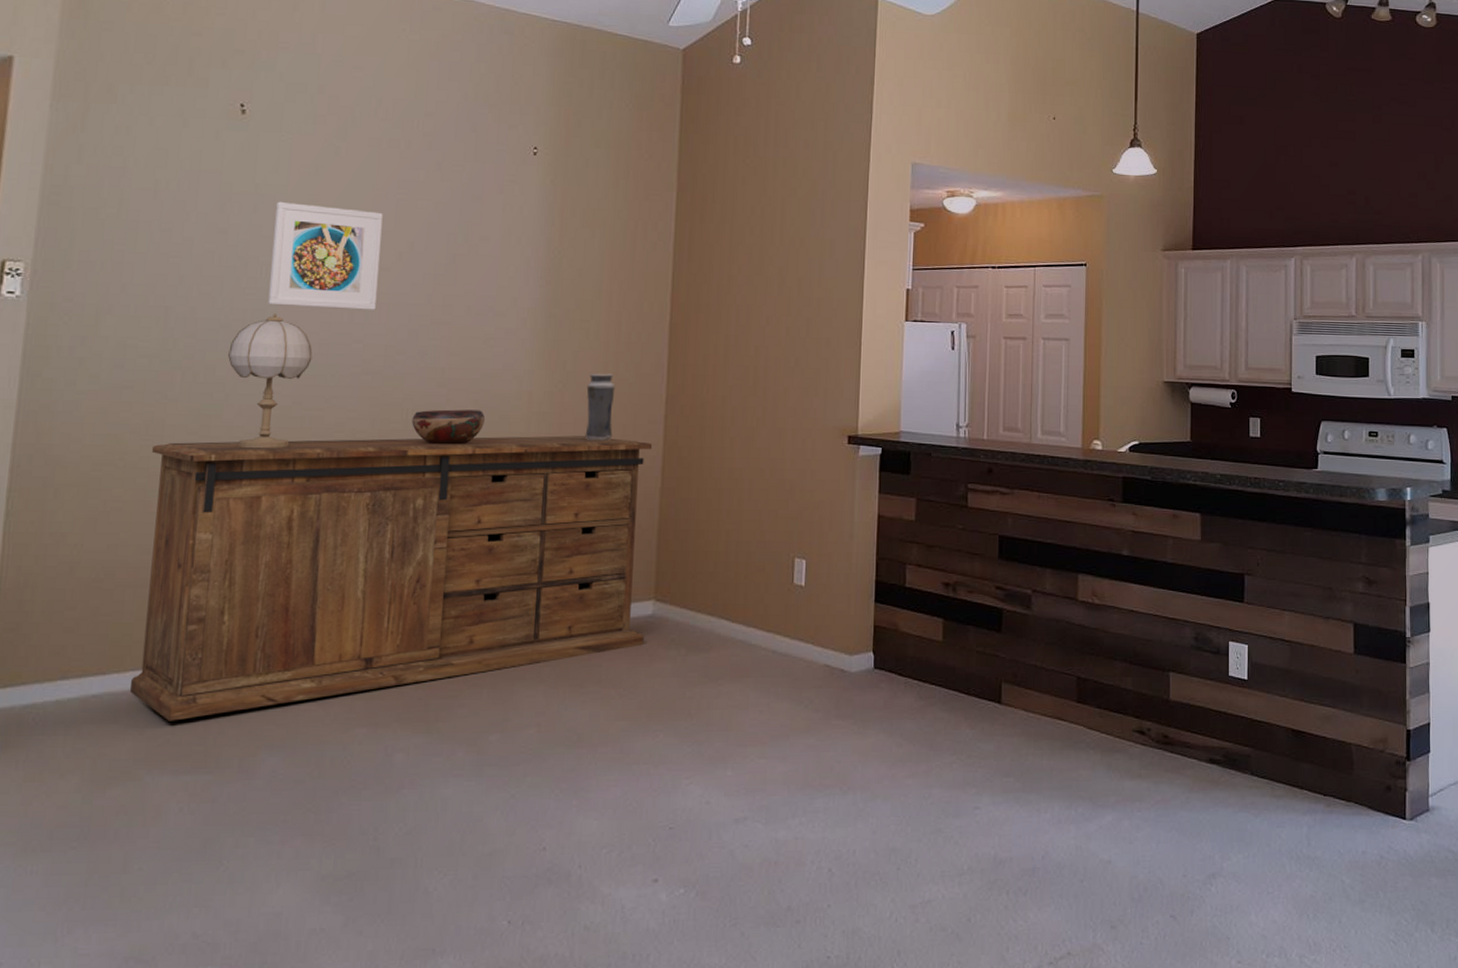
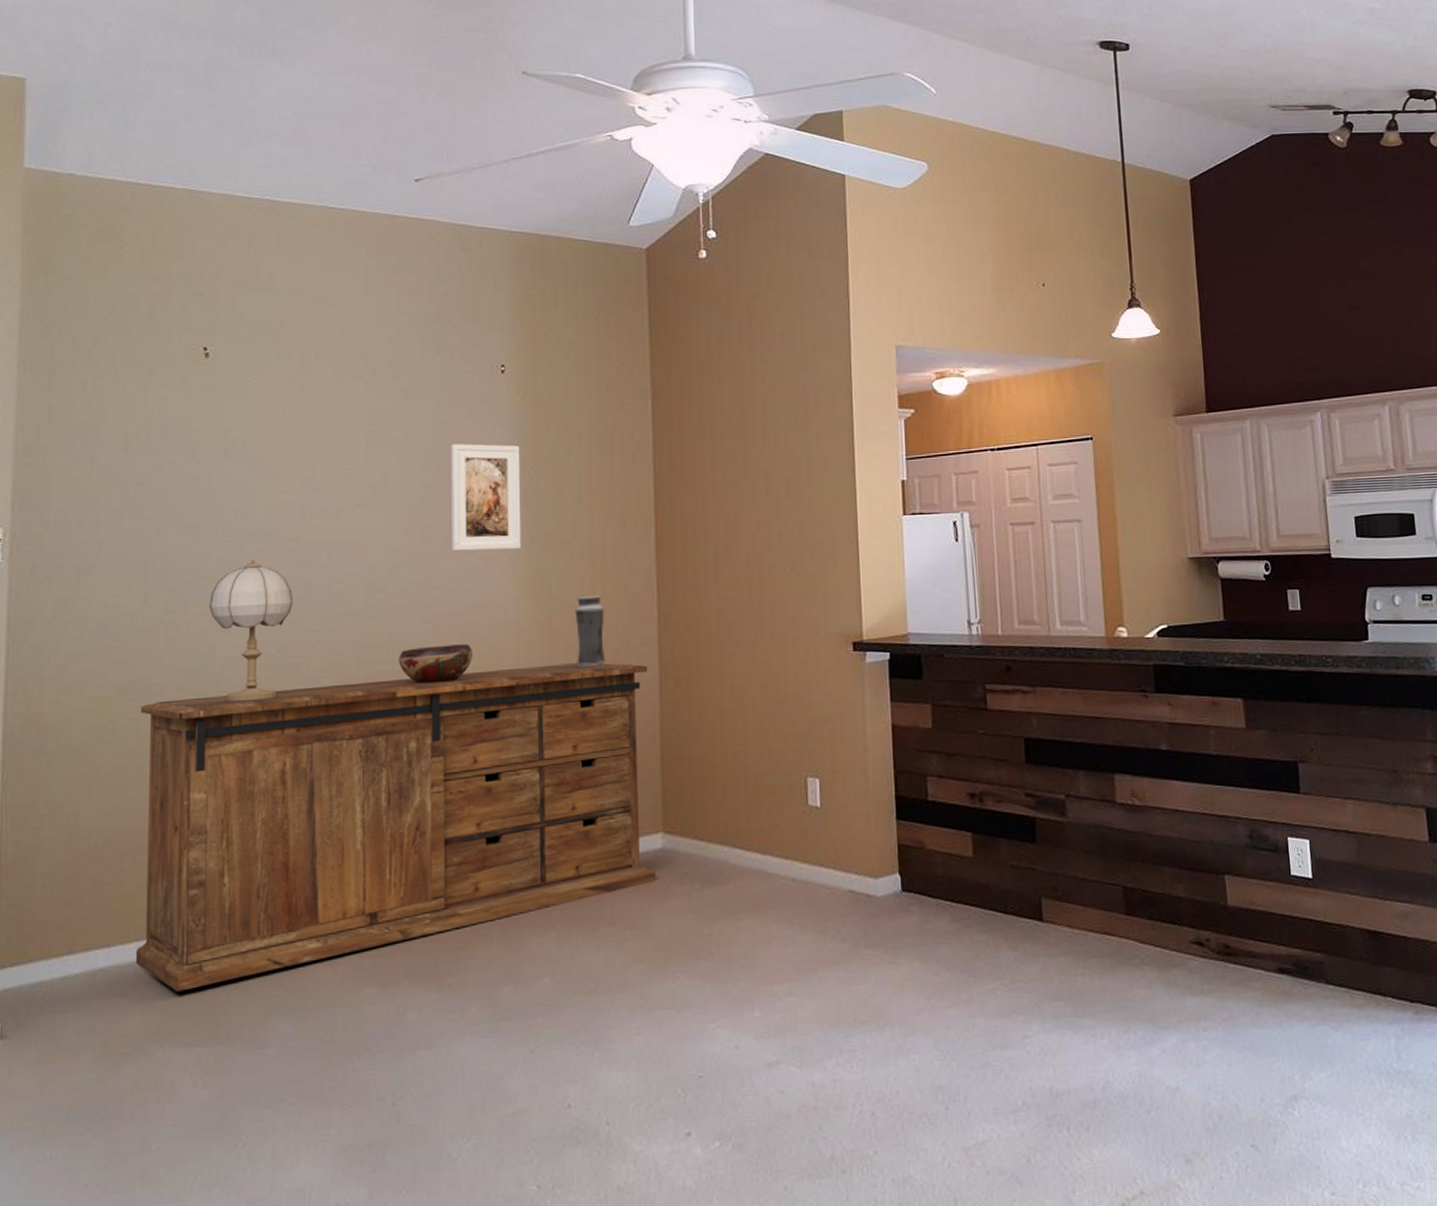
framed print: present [268,201,383,310] -> none [245,443,353,552]
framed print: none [472,219,546,325] -> present [451,443,522,552]

